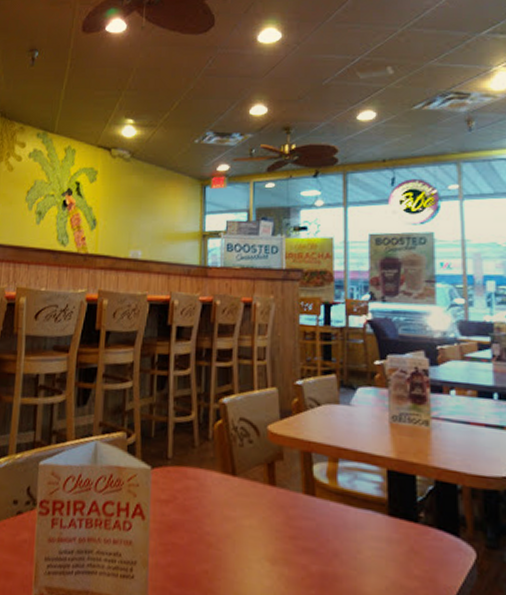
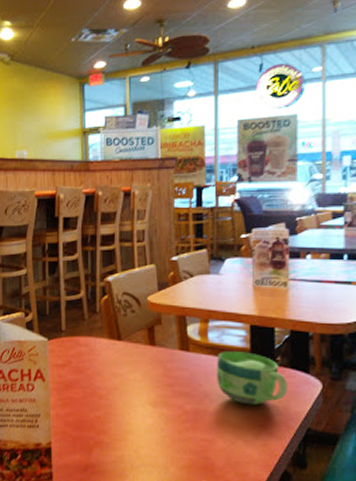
cup: none [348,499,434,573] -> present [217,351,288,406]

